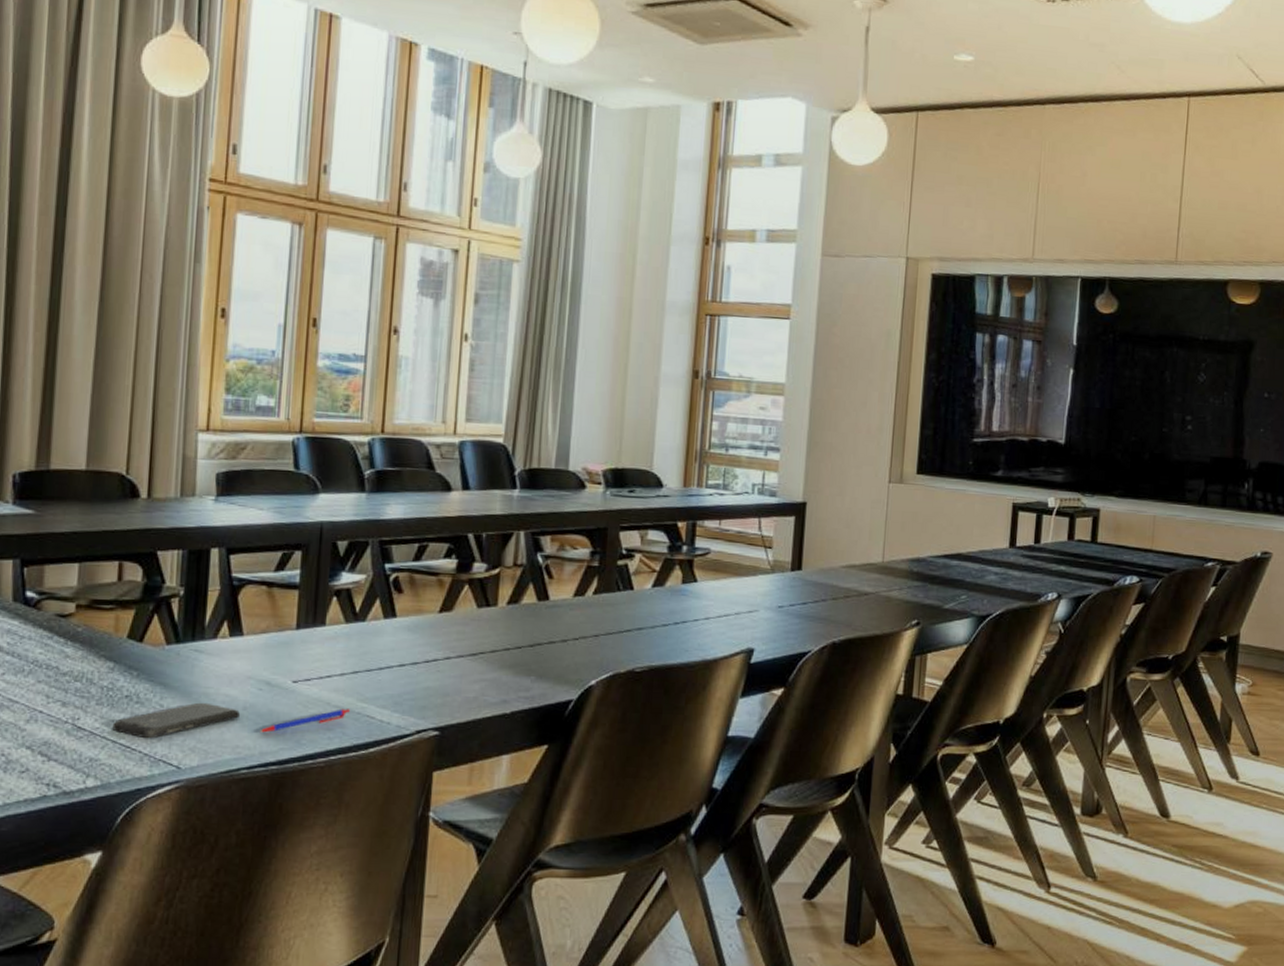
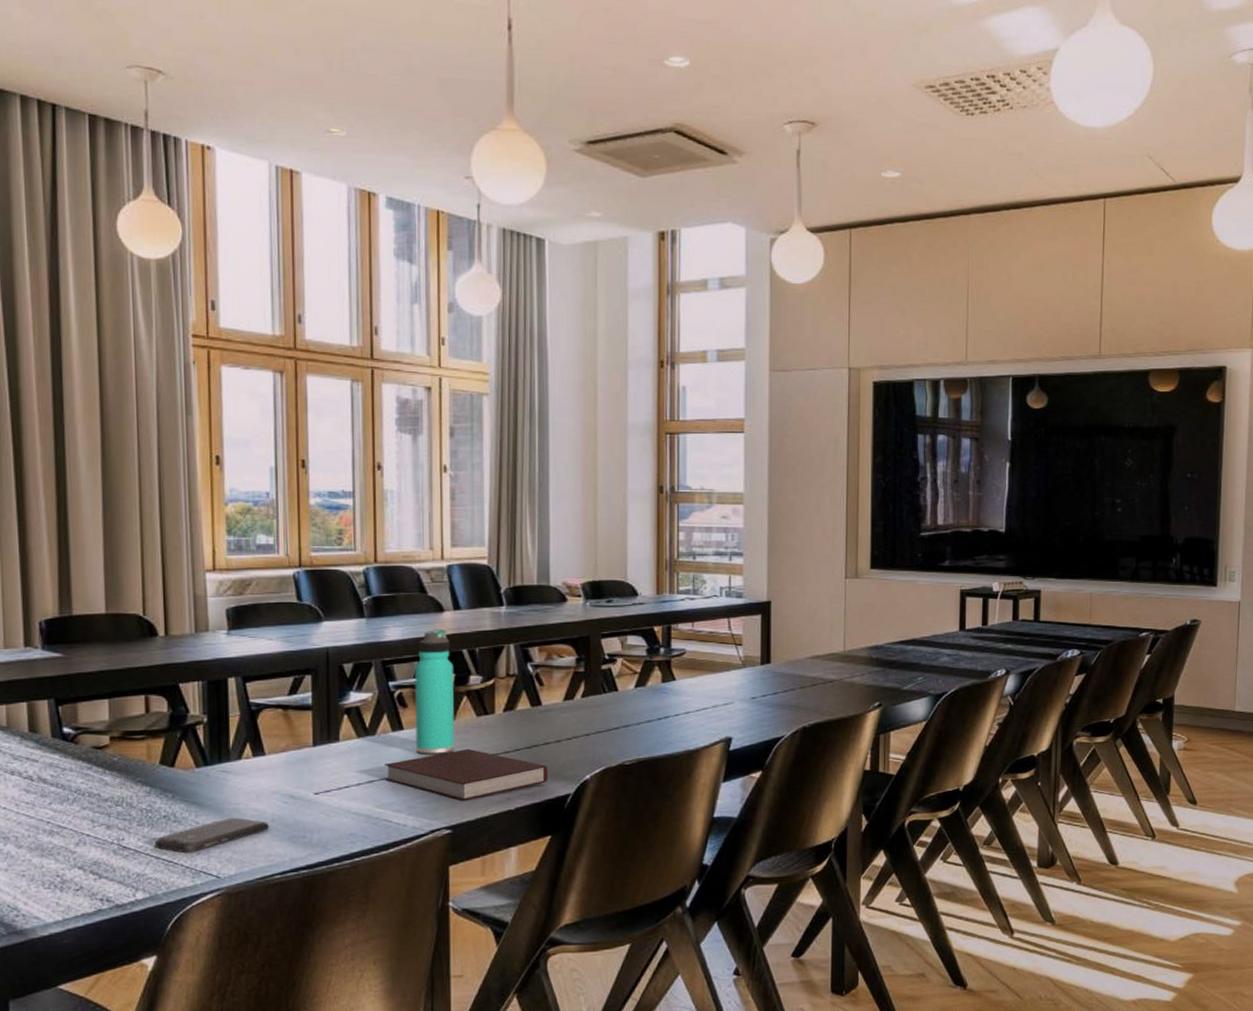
pen: present [259,708,350,733] -> none [288,815,369,841]
notebook: none [371,642,551,700] -> present [385,748,549,801]
thermos bottle: none [408,510,457,647] -> present [414,630,455,754]

